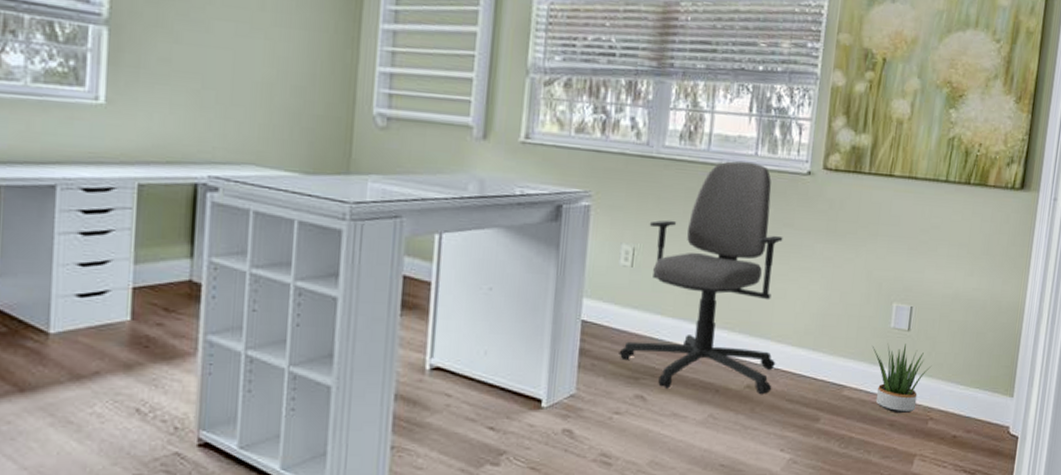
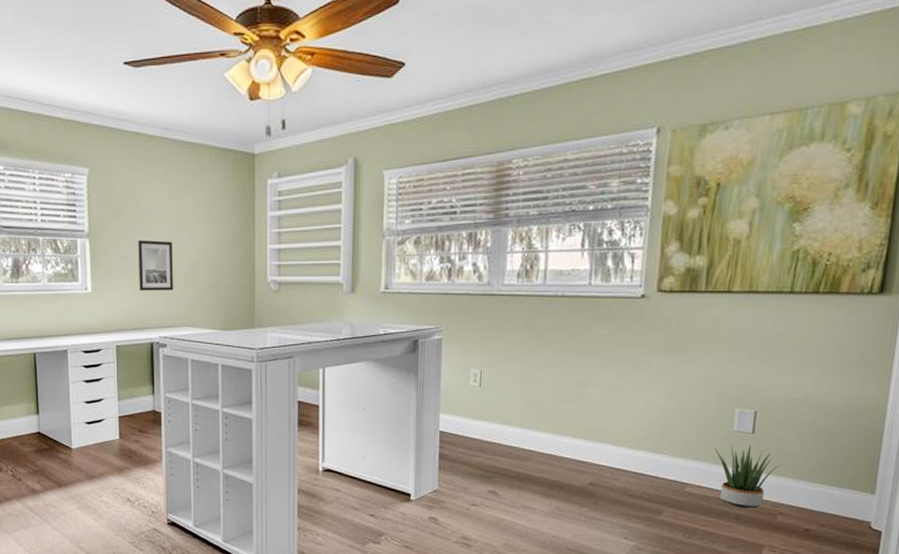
wall art: none [182,38,239,114] -> present [138,240,173,291]
office chair: present [619,160,783,395] -> none [473,291,619,491]

